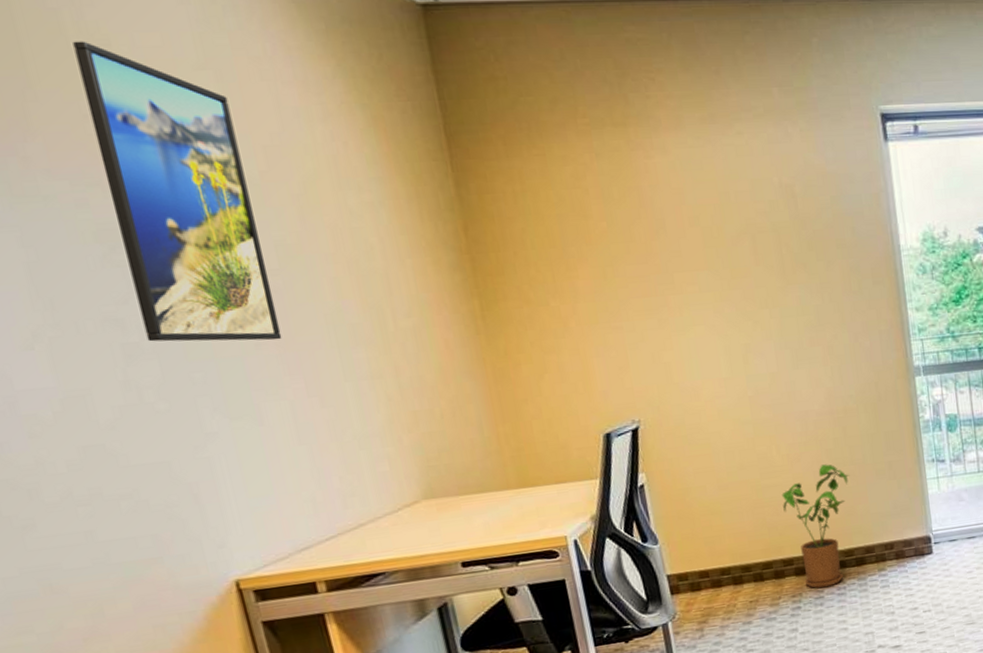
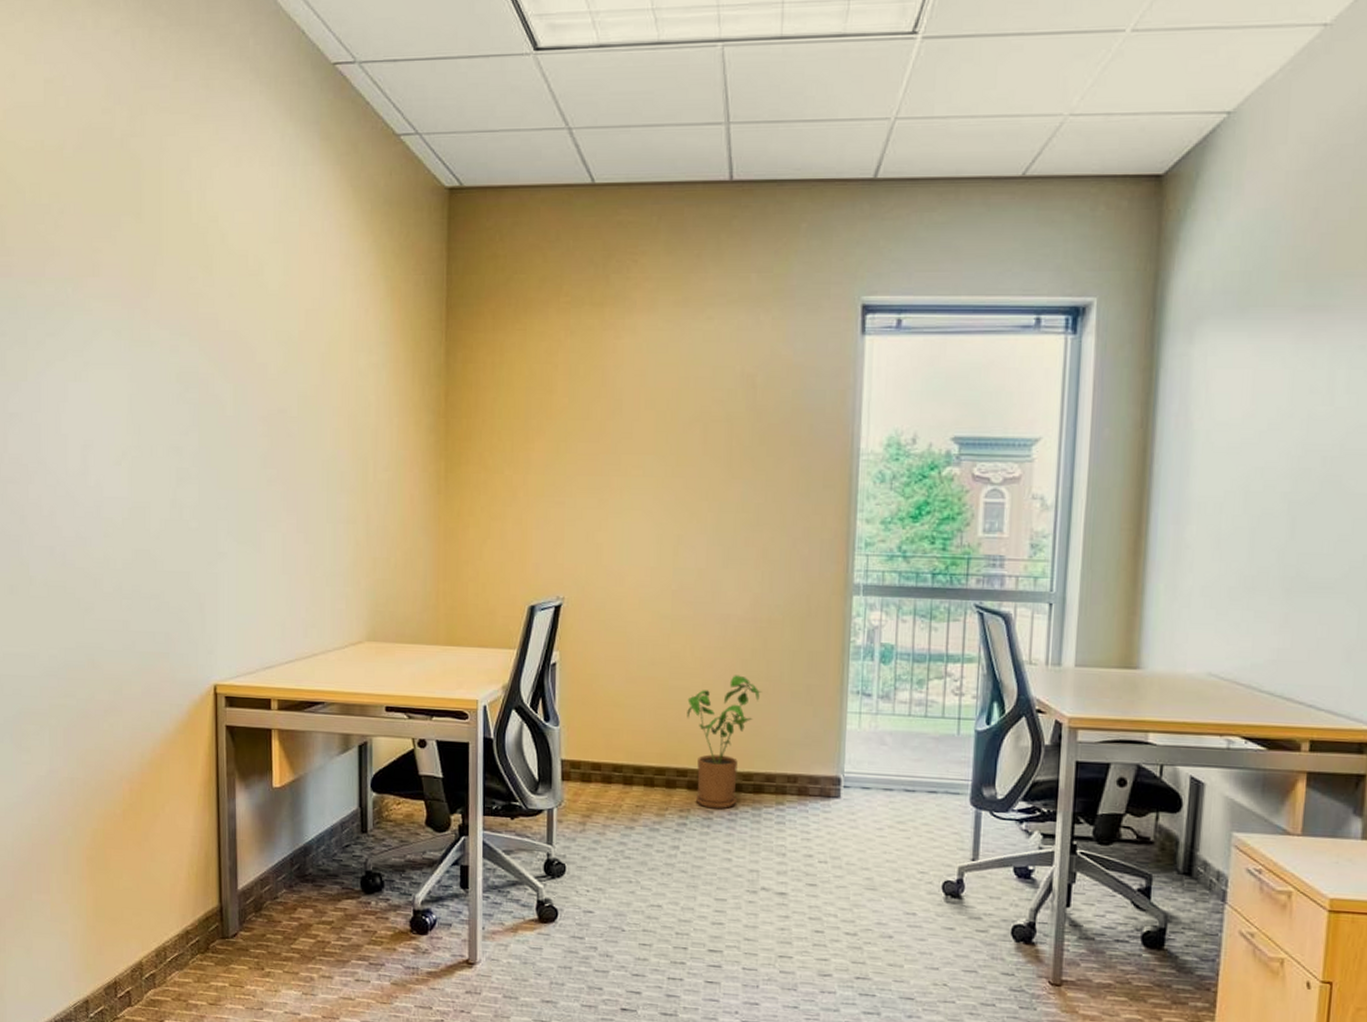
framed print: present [72,41,282,342] -> none [194,217,289,479]

